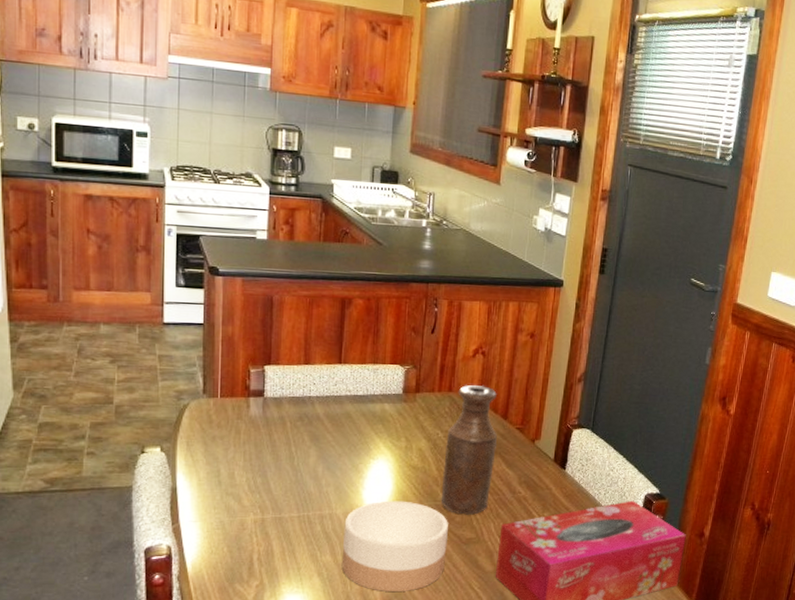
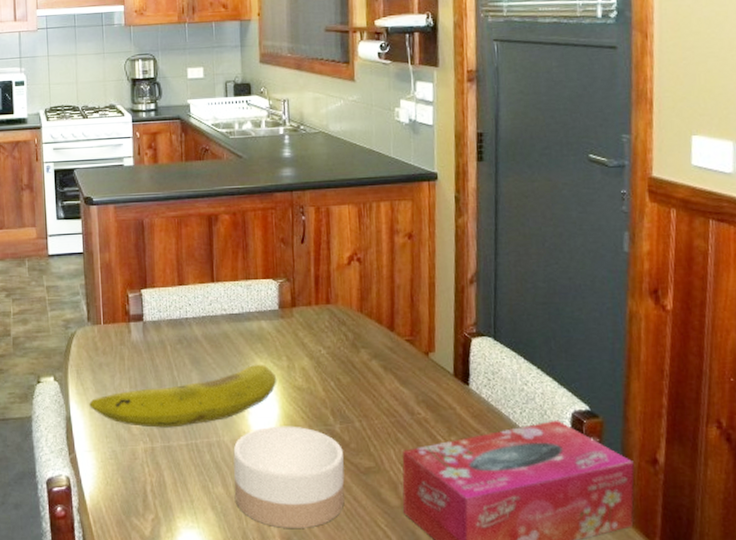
fruit: none [198,443,394,500] -> present [89,364,277,428]
bottle: present [441,384,498,515] -> none [329,294,387,440]

